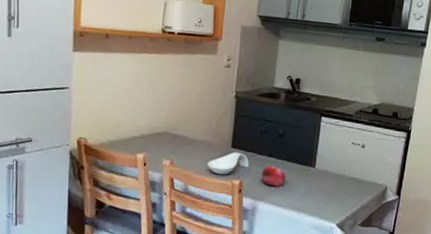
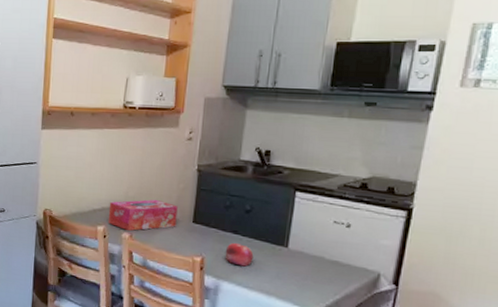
tissue box: none [148,126,217,158] -> present [108,199,178,231]
spoon rest: present [207,151,250,175] -> none [167,227,212,251]

